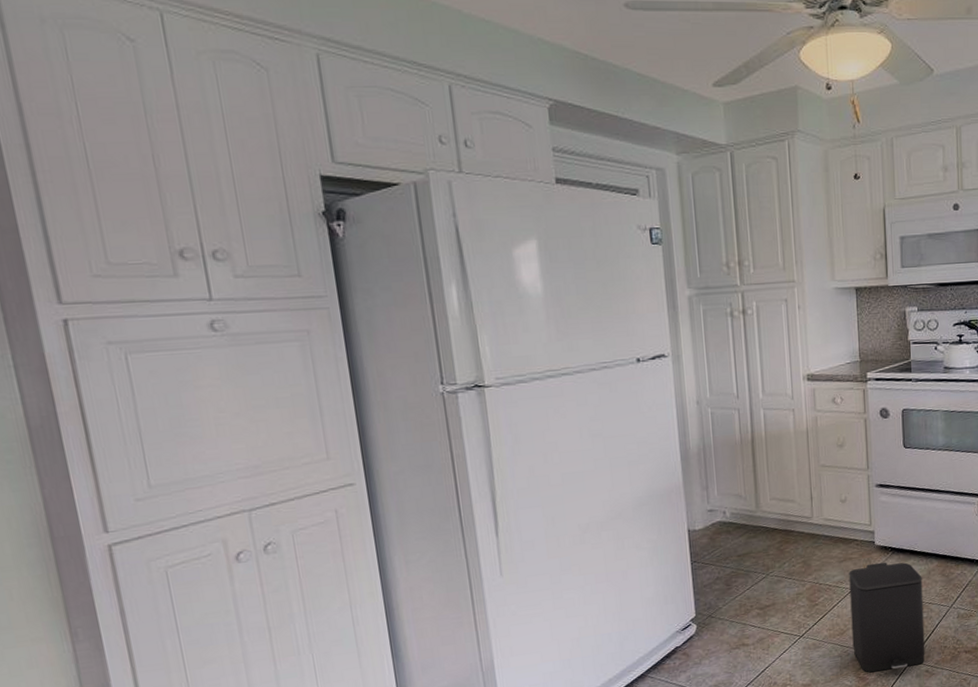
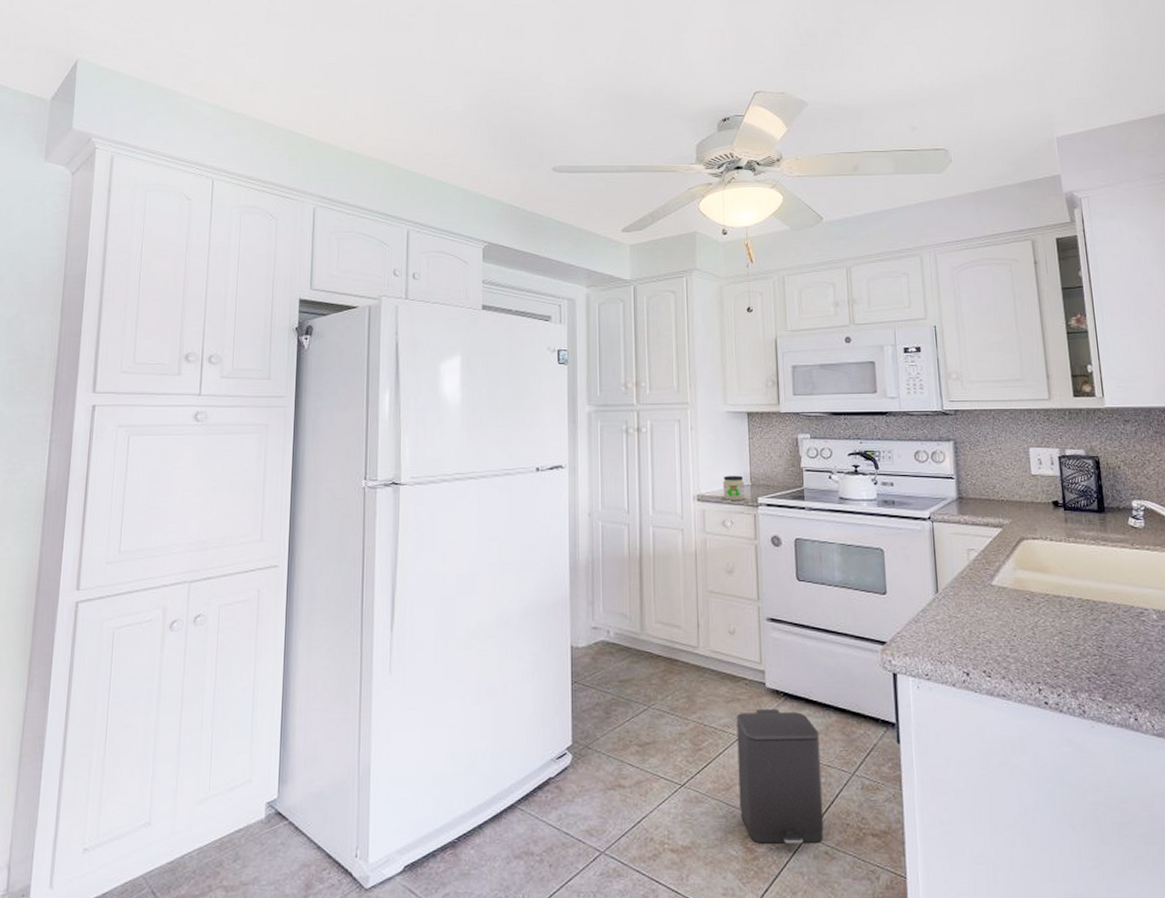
jar: none [832,352,855,379] -> present [722,475,746,501]

